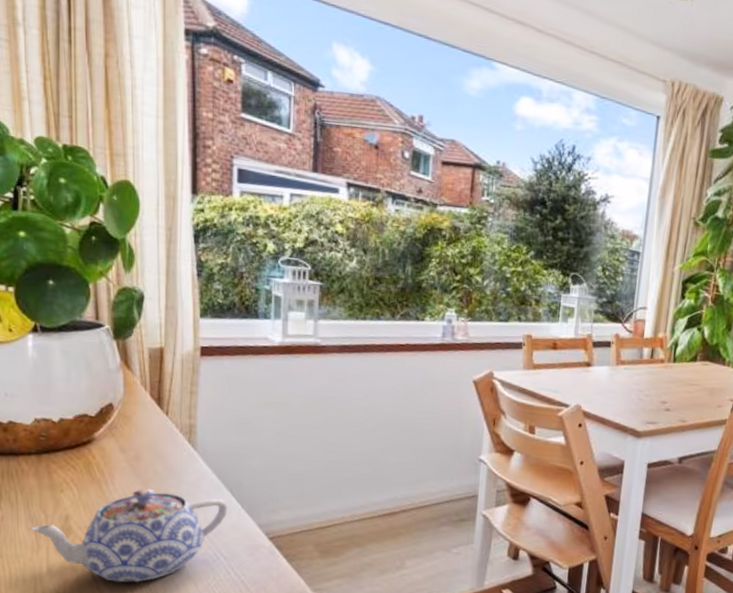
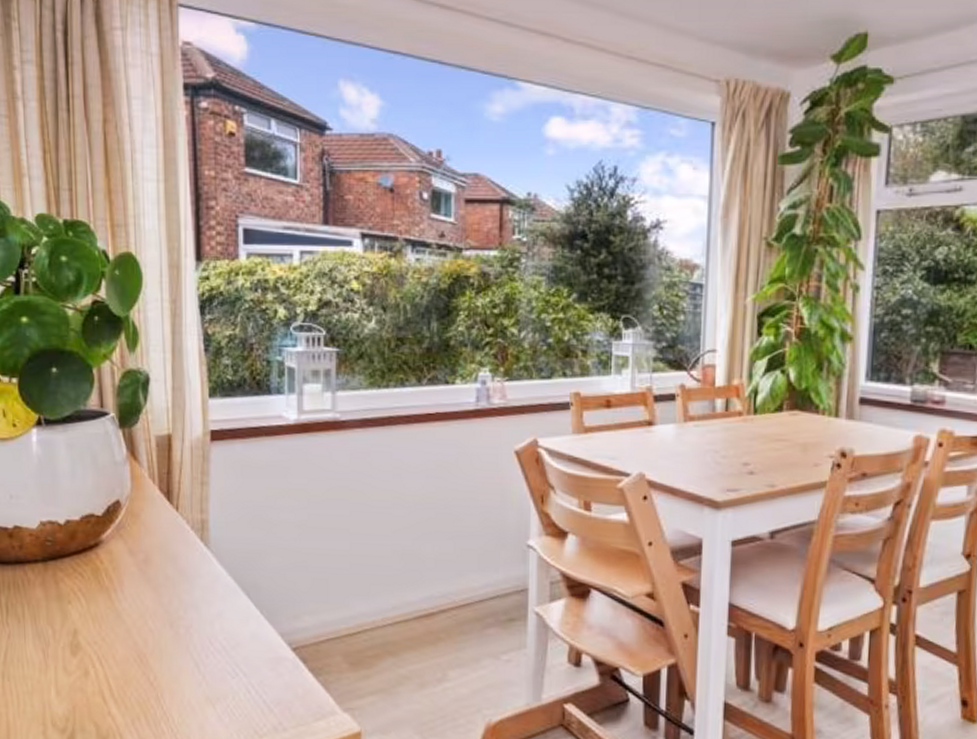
teapot: present [29,488,228,583] -> none [37,595,246,706]

